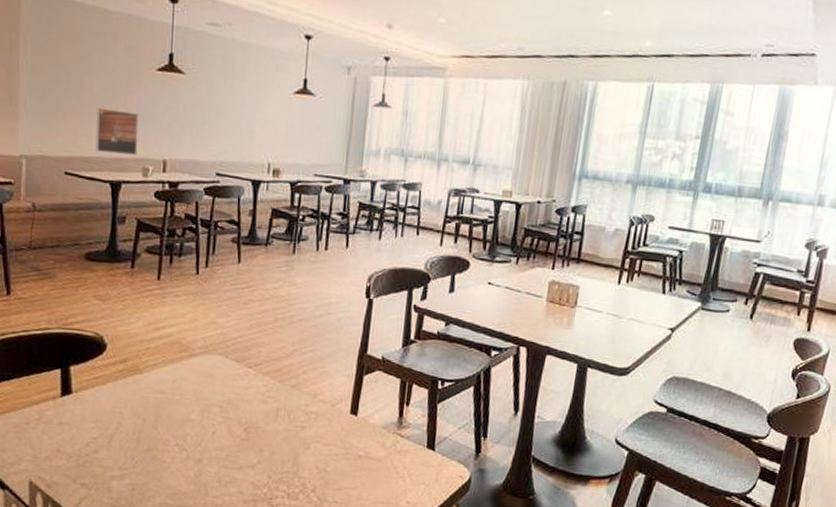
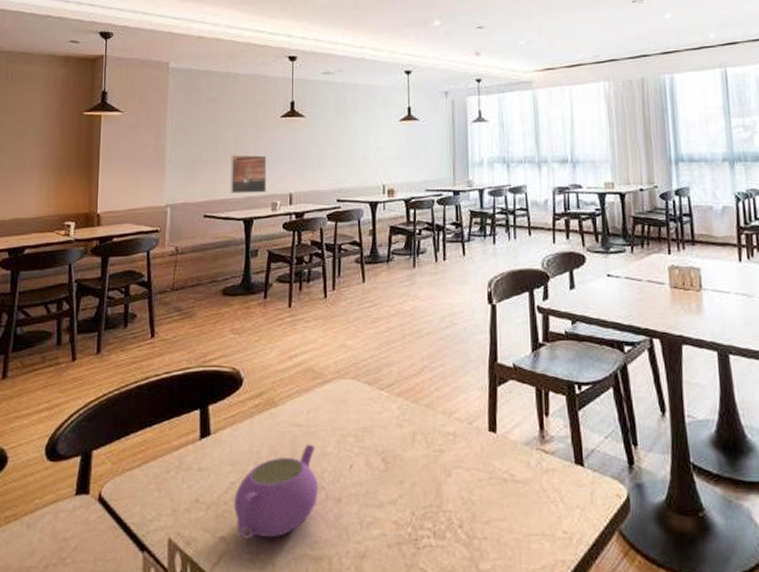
teapot: none [95,410,181,488] -> present [233,444,319,539]

